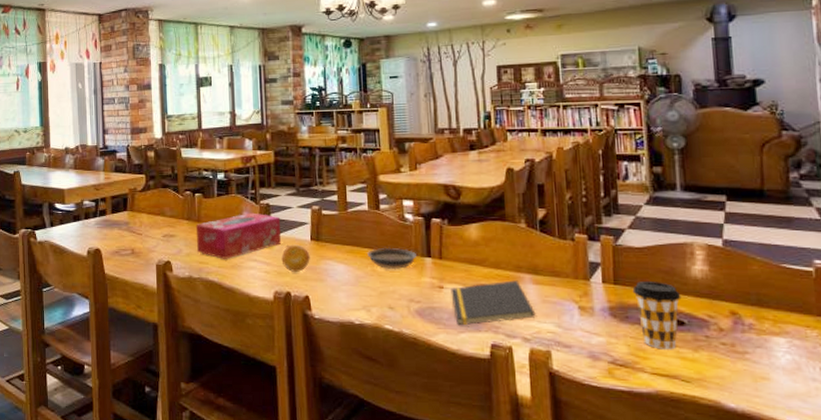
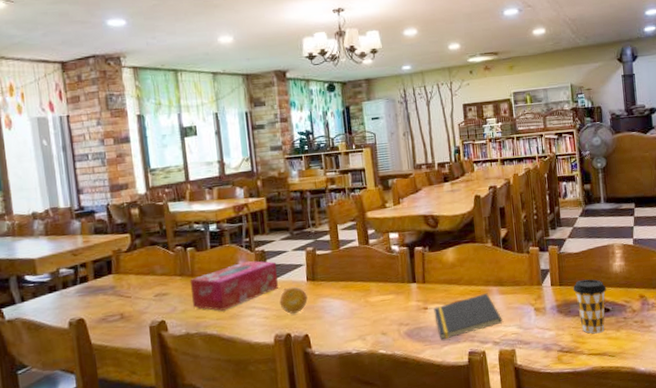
saucer: present [367,247,416,270] -> none [360,278,403,299]

